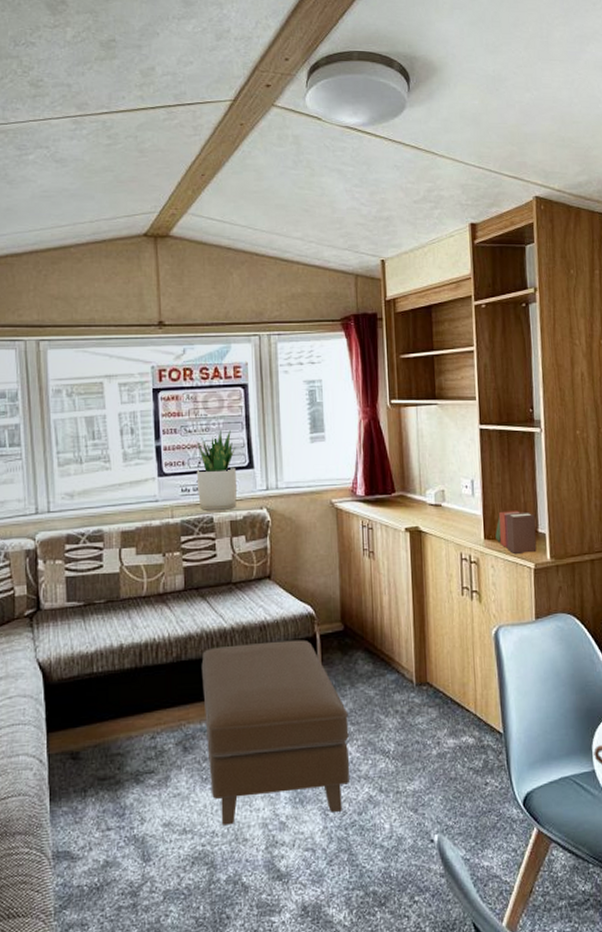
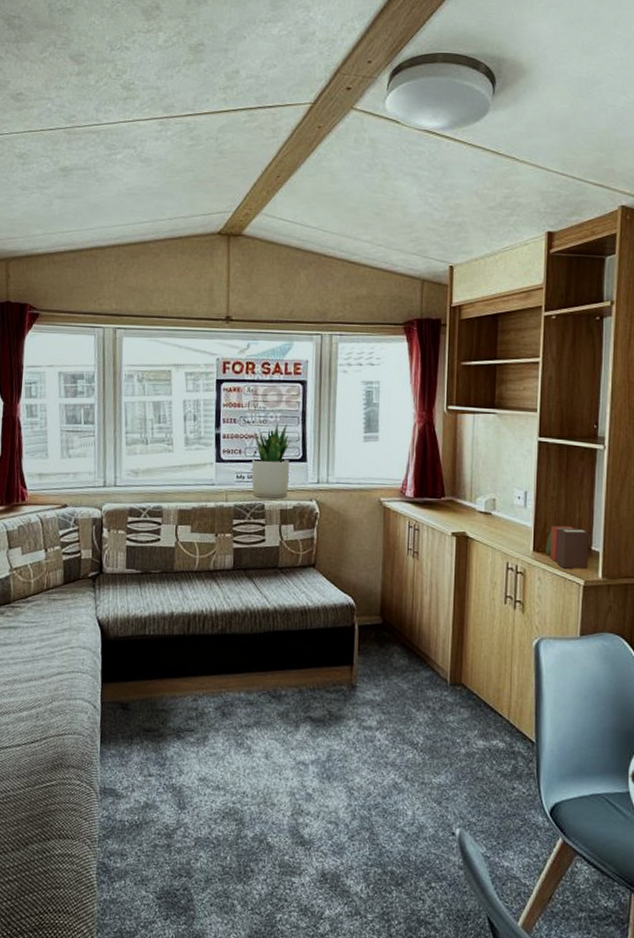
ottoman: present [201,640,350,825] -> none [243,625,380,793]

